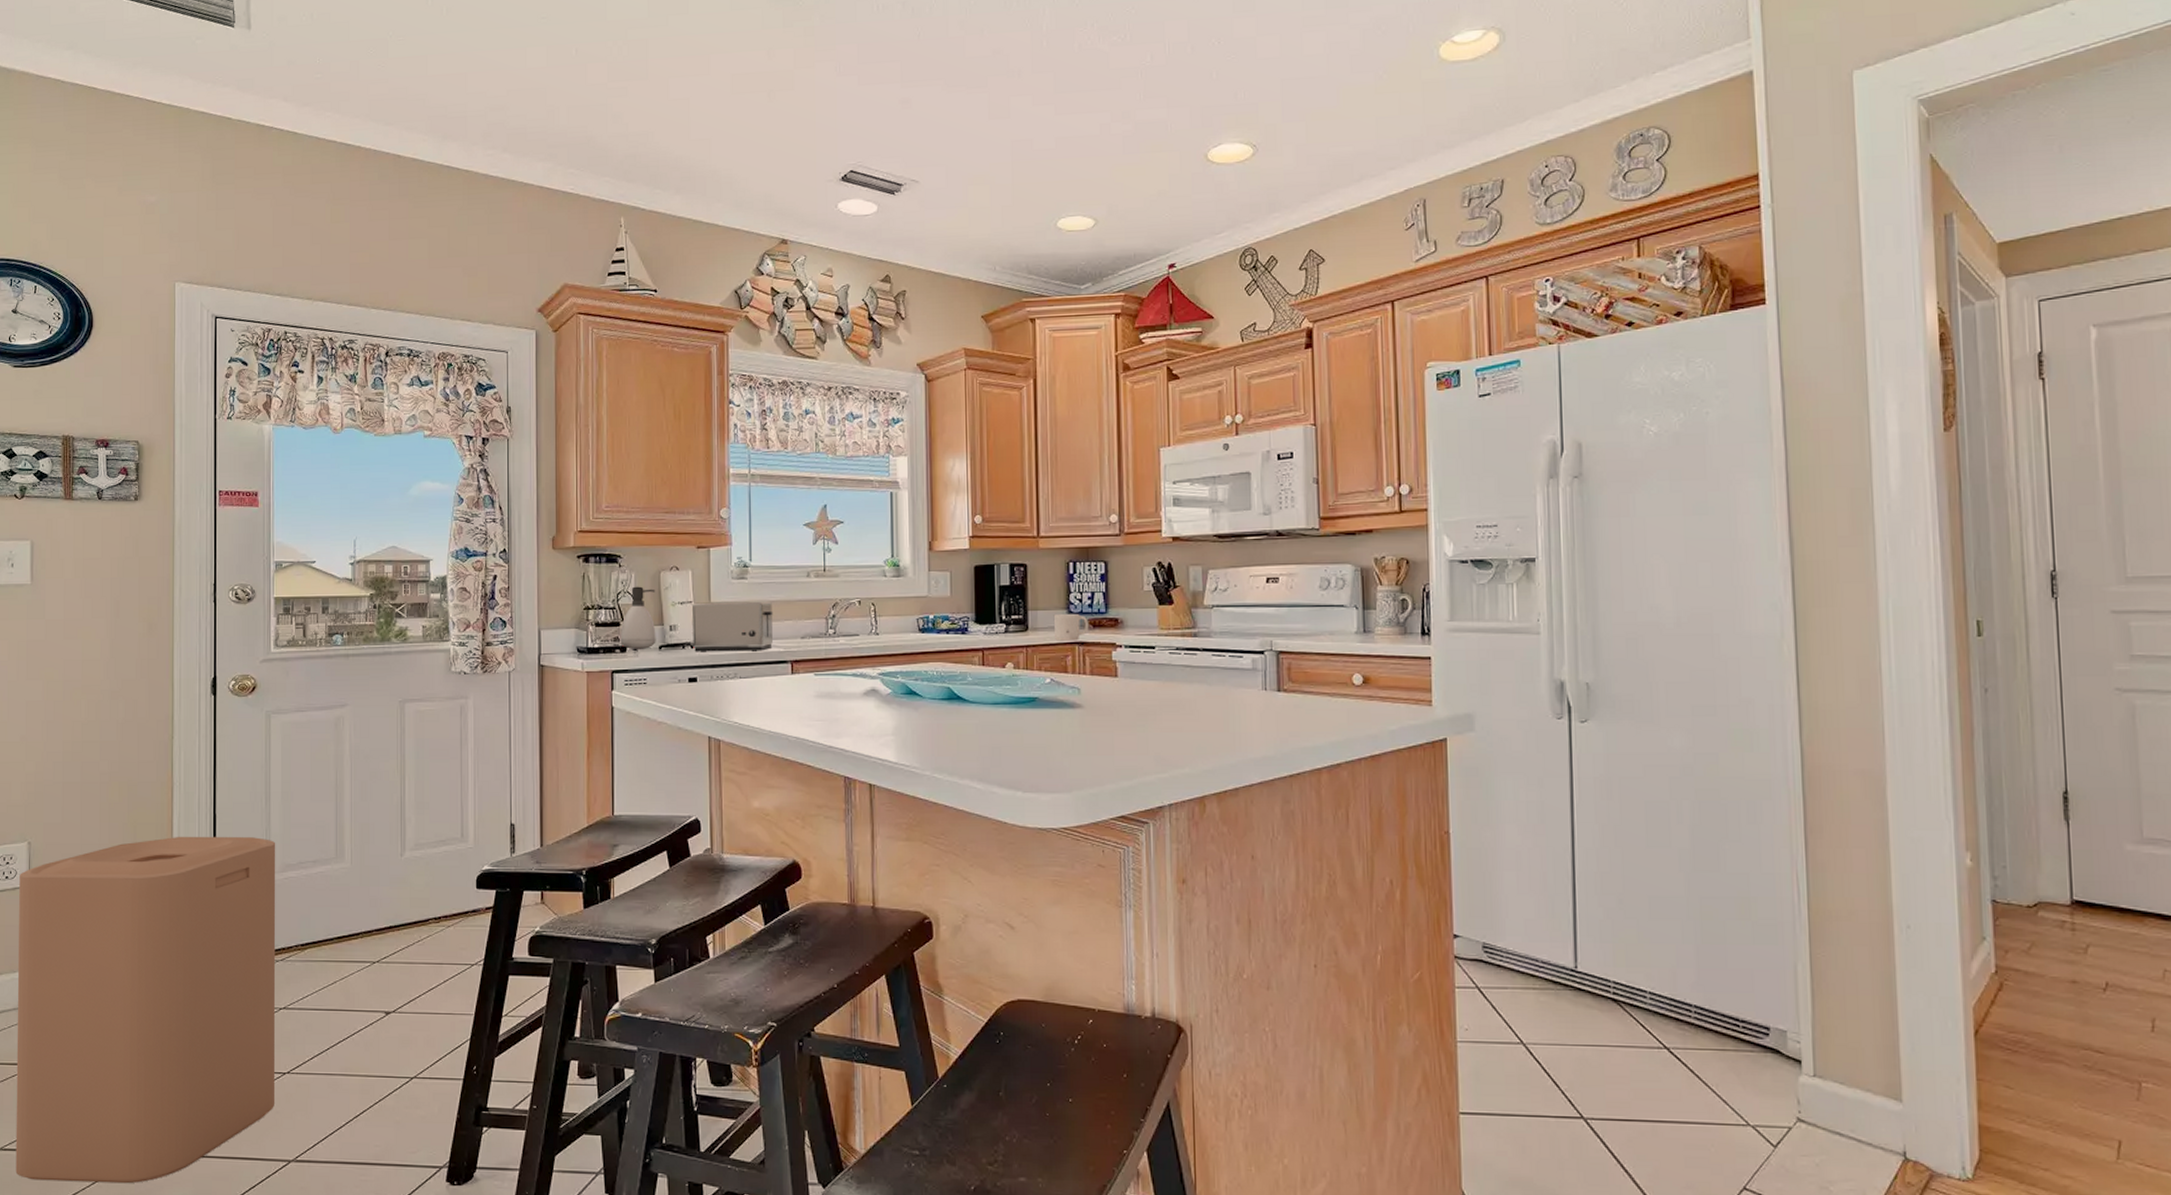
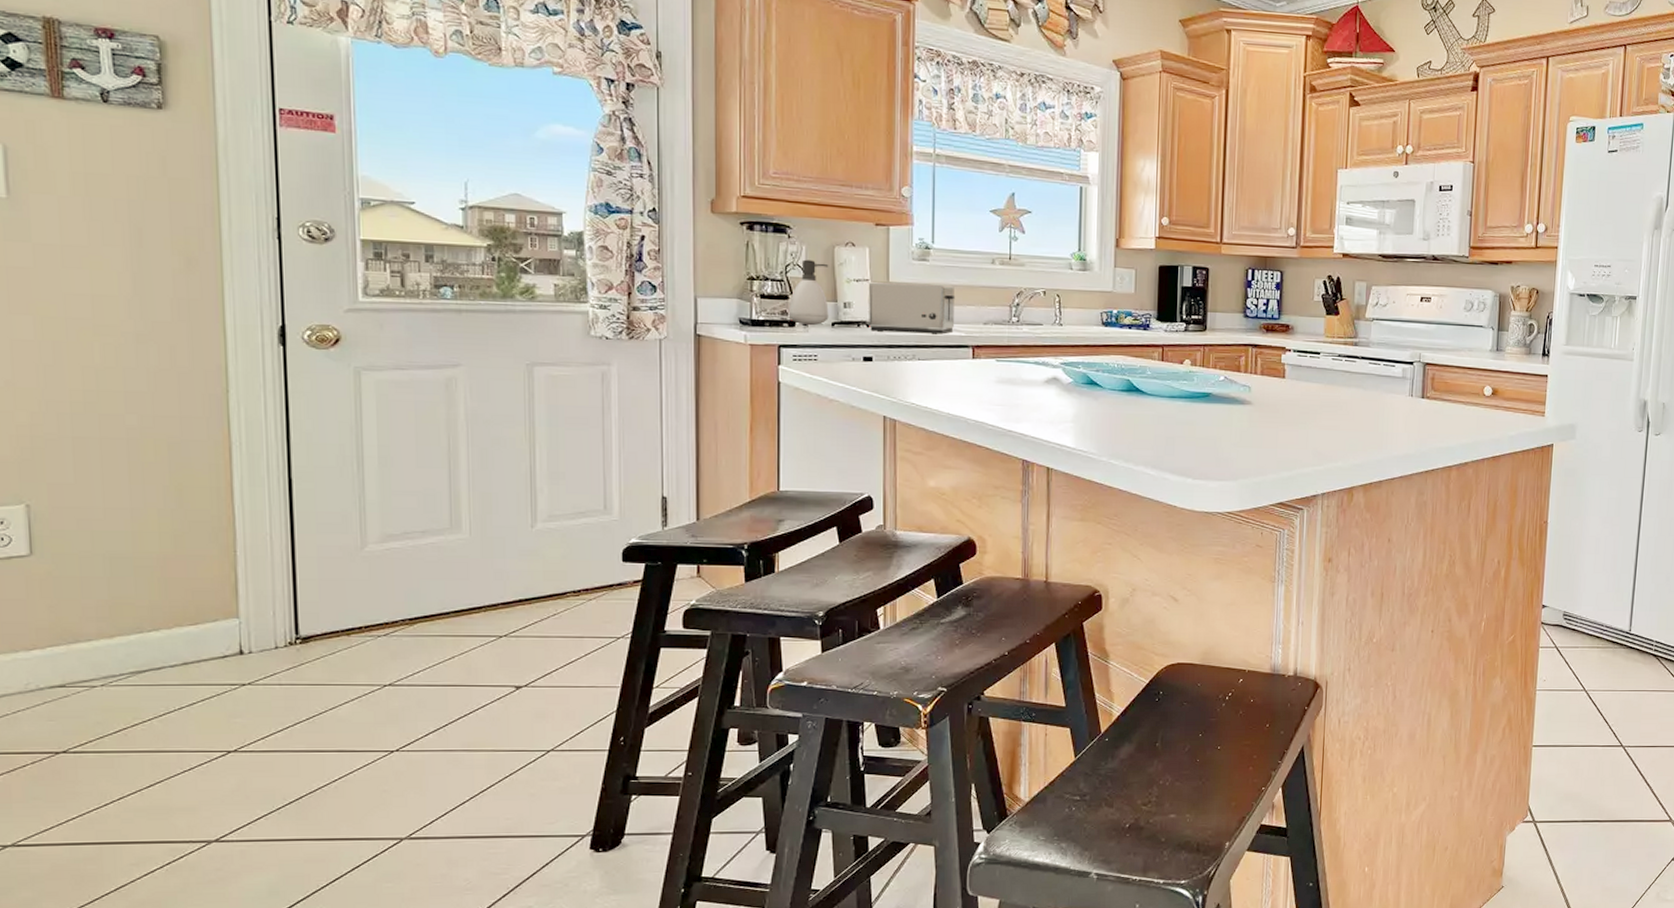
trash can: present [15,836,276,1184] -> none [16,501,381,876]
mug: present [1053,614,1089,641] -> none [1230,317,1263,343]

